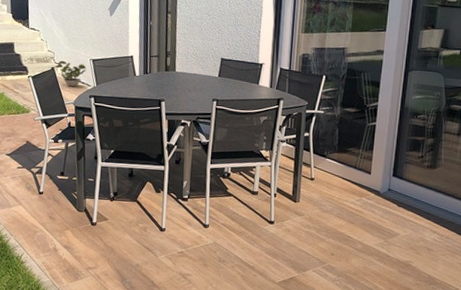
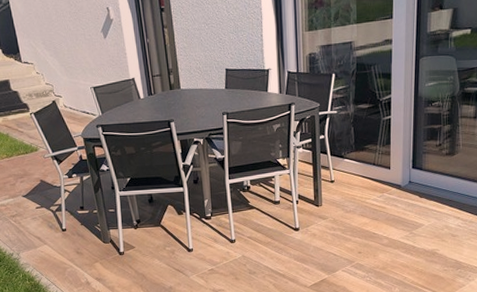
potted plant: present [55,60,87,87] -> none [56,92,89,119]

